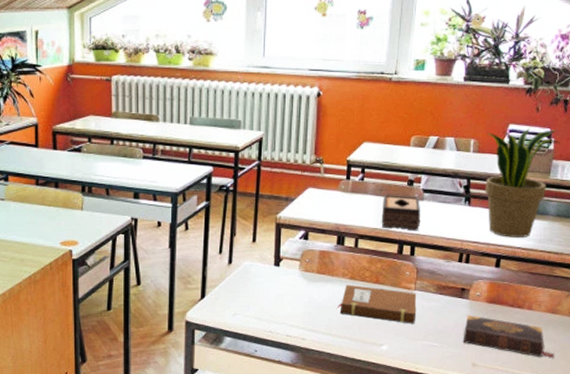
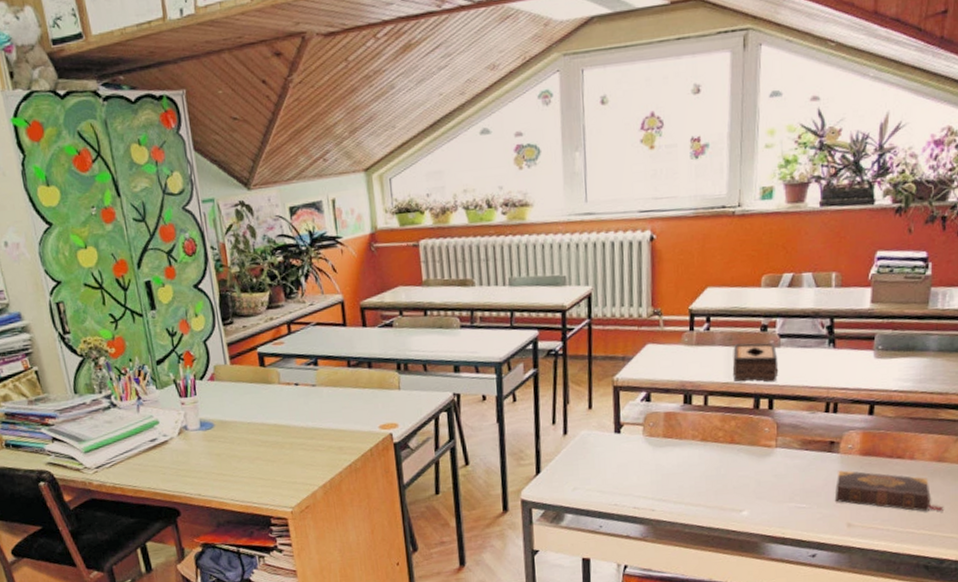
notebook: present [337,284,417,324] -> none [688,446,779,485]
potted plant: present [485,127,561,237] -> none [851,252,940,380]

